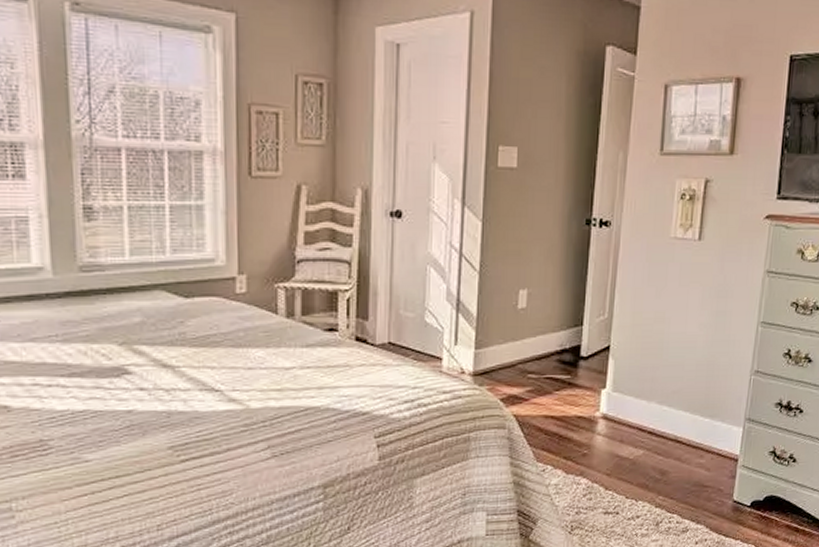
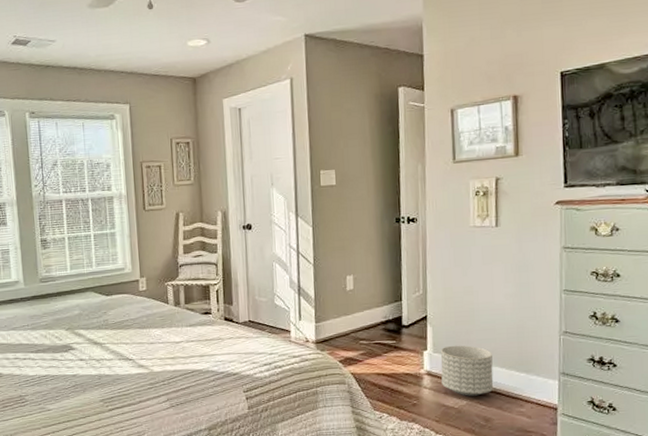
planter: none [618,383,677,445] -> present [440,345,494,396]

